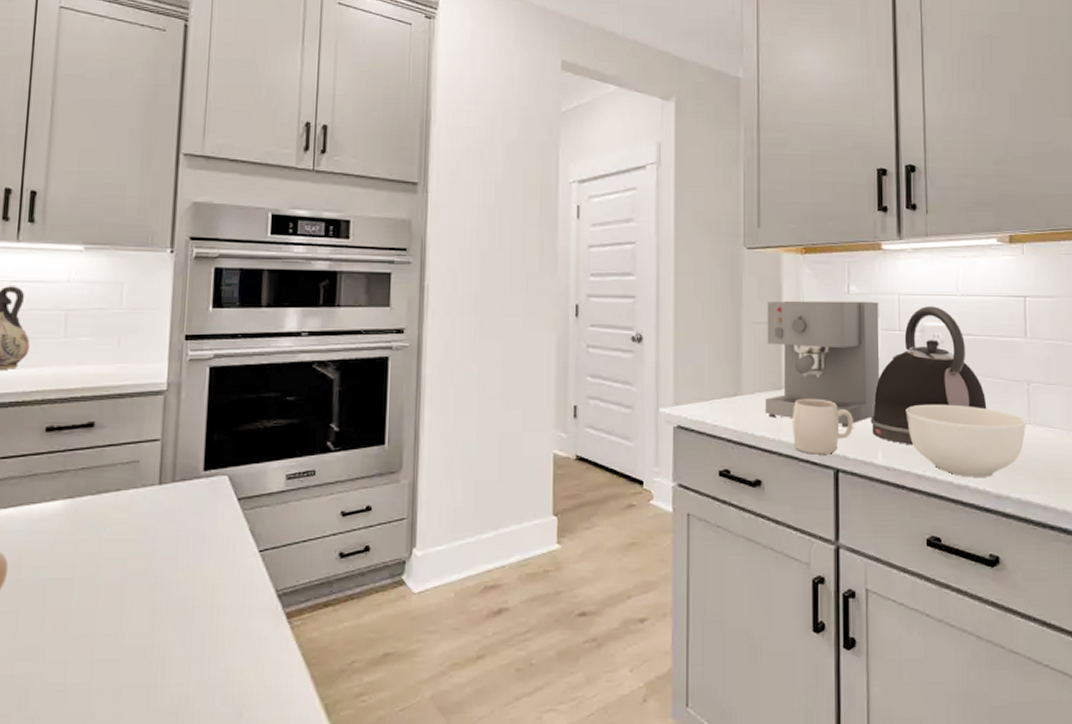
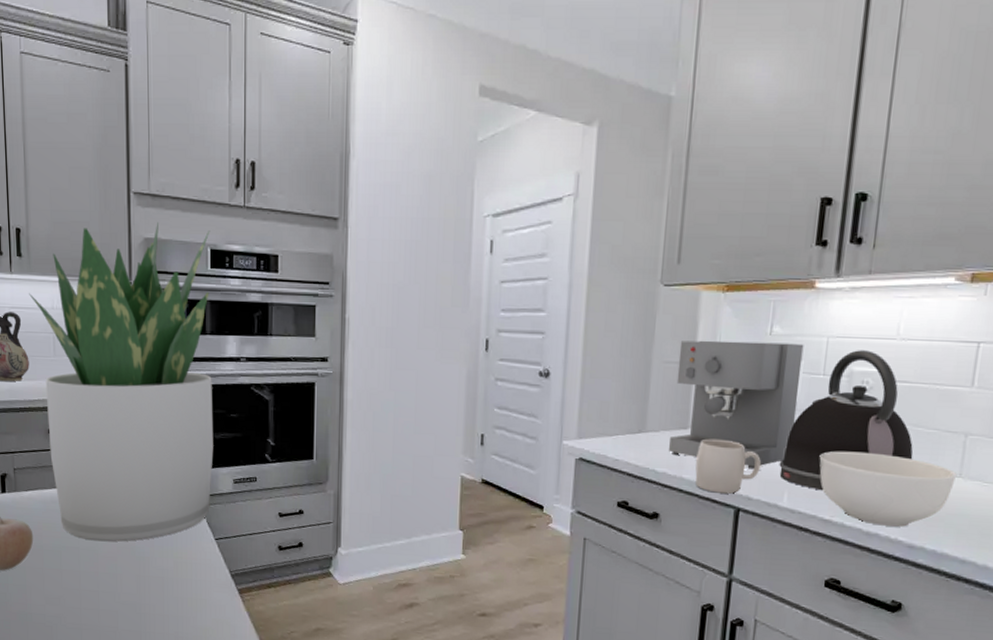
planter: none [39,186,273,567] -> present [29,223,214,542]

